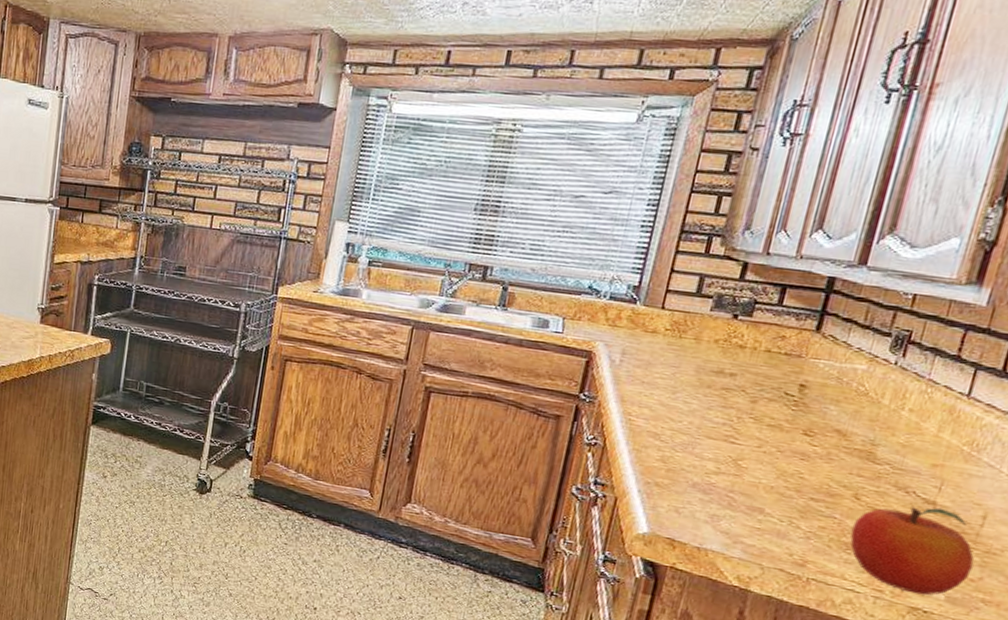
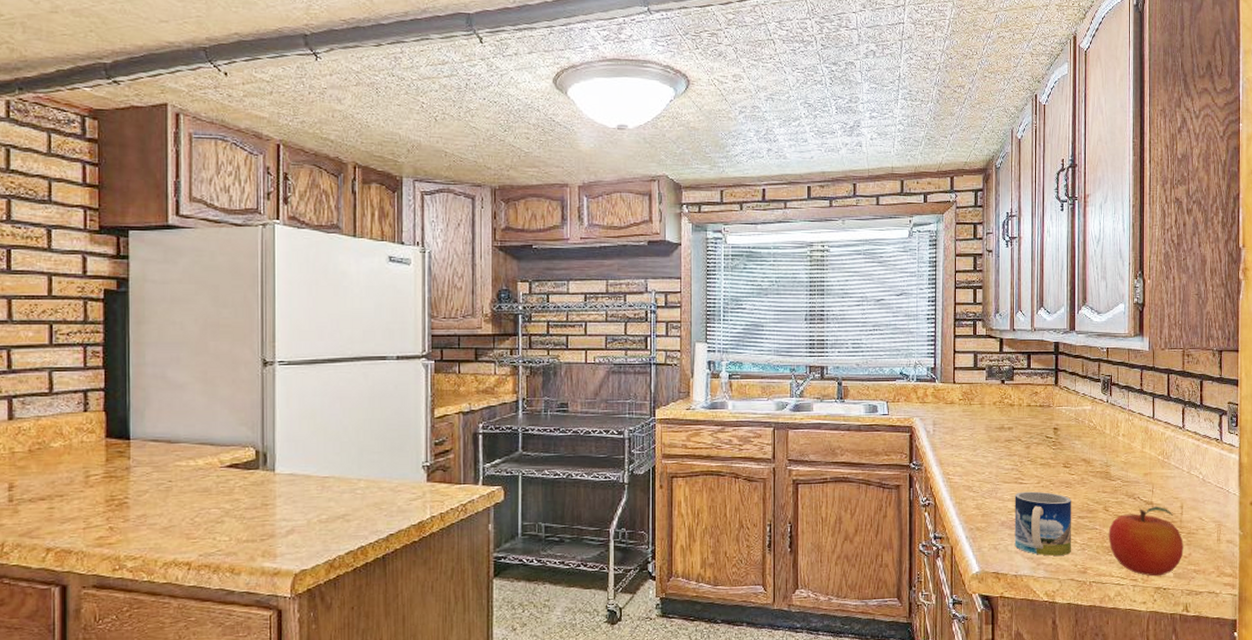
mug: none [705,452,805,540] -> present [1014,491,1071,556]

